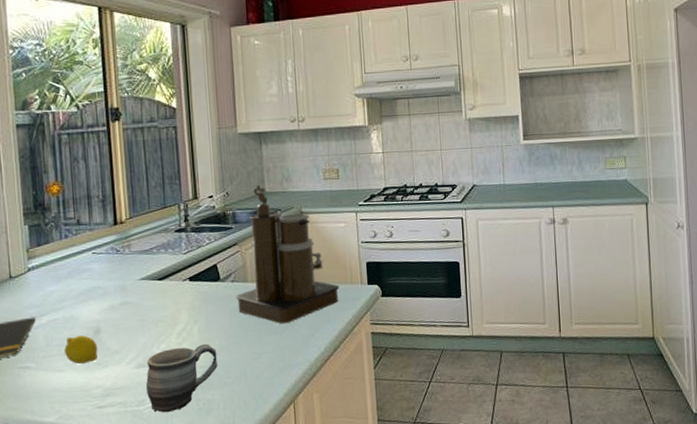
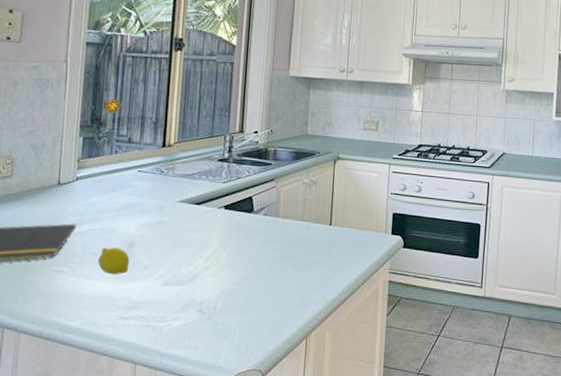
mug: present [145,343,218,413] -> none [168,270,241,332]
coffee maker: present [236,185,340,324] -> none [266,126,365,262]

